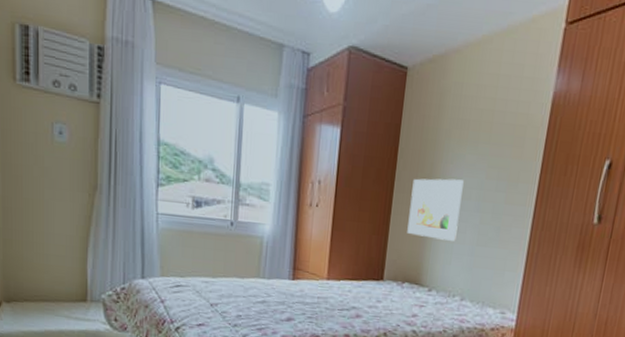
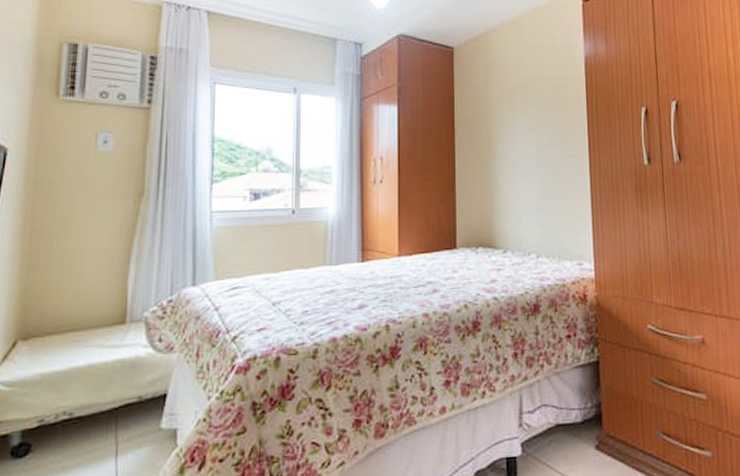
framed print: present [407,178,464,241] -> none [473,140,522,199]

